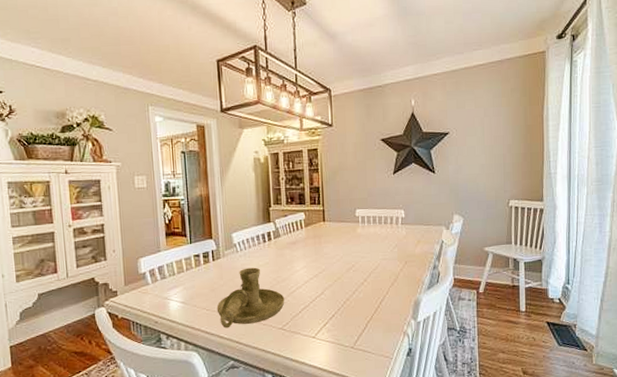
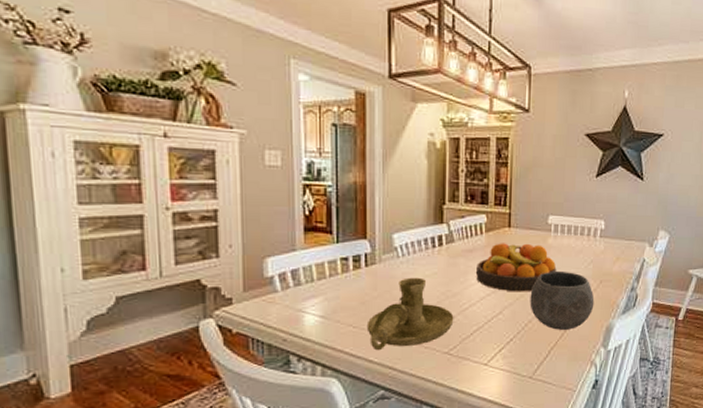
fruit bowl: none [300,234,367,275] -> present [476,243,557,292]
bowl: none [346,255,402,306] -> present [530,270,595,330]

